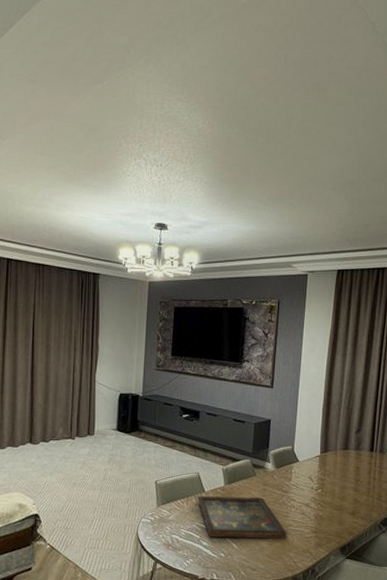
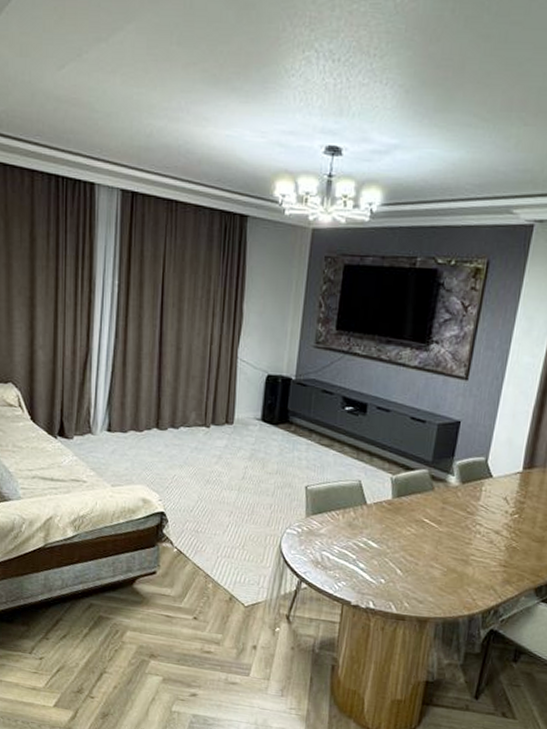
decorative tray: present [198,495,287,539] -> none [357,508,468,571]

